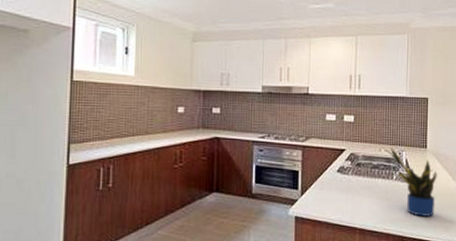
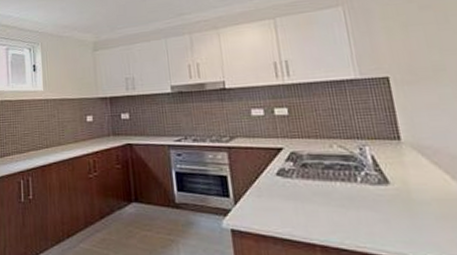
potted plant: present [391,148,437,216] -> none [346,142,433,230]

